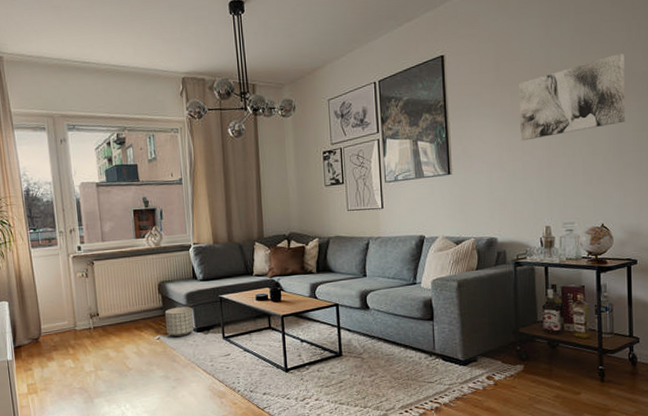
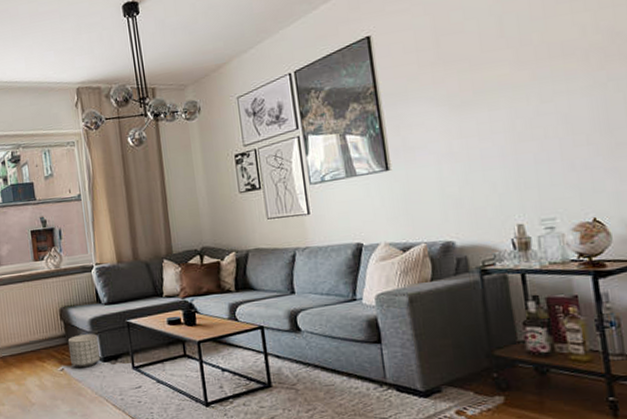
wall art: present [519,53,625,141] -> none [467,11,612,125]

